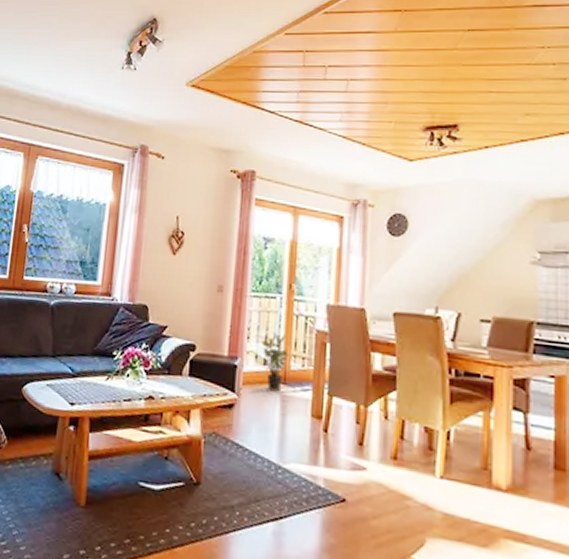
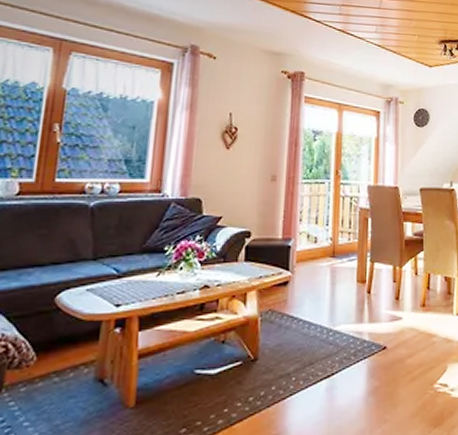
potted plant: present [261,333,289,392] -> none [313,214,337,265]

